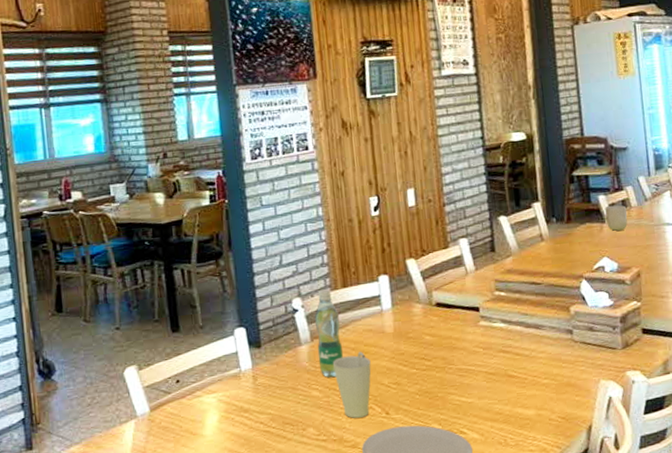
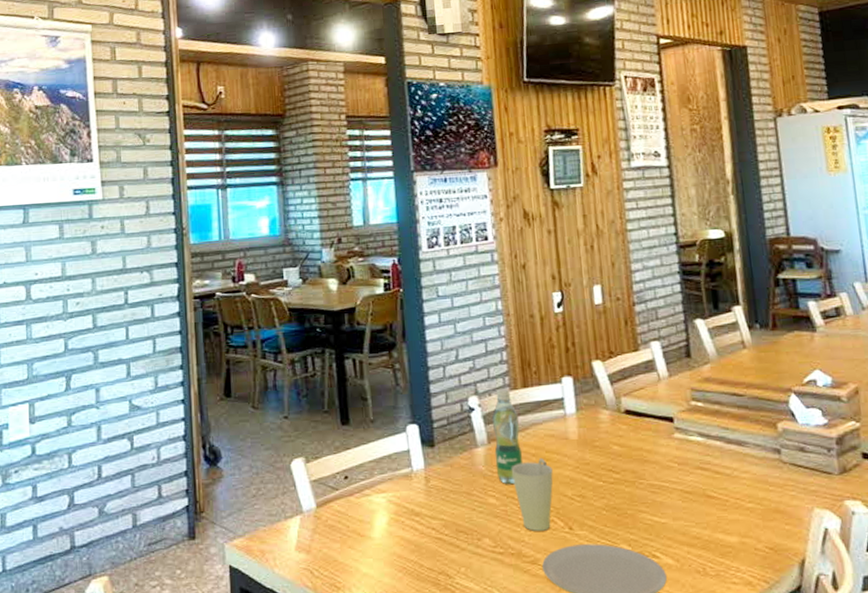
cup: present [605,205,628,231] -> none [816,312,843,341]

